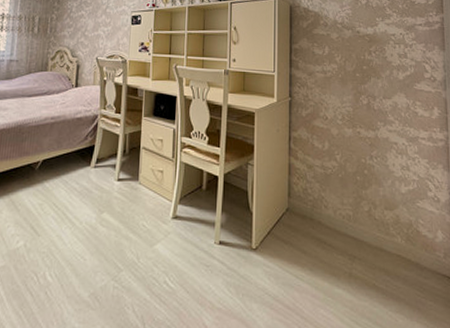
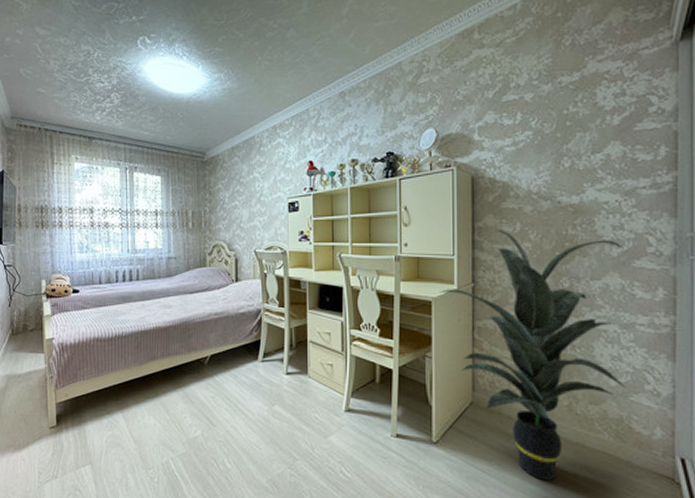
indoor plant: none [261,51,413,284] -> present [439,229,626,480]

